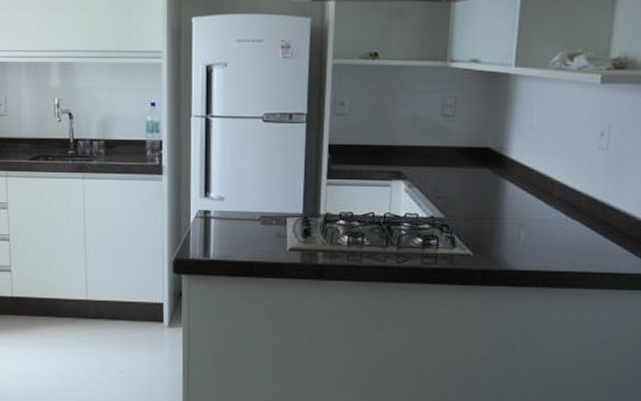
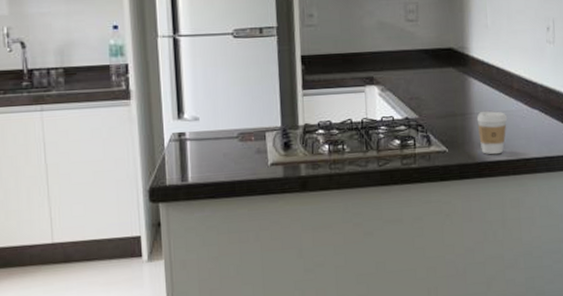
coffee cup: none [508,218,543,264] -> present [476,111,508,155]

